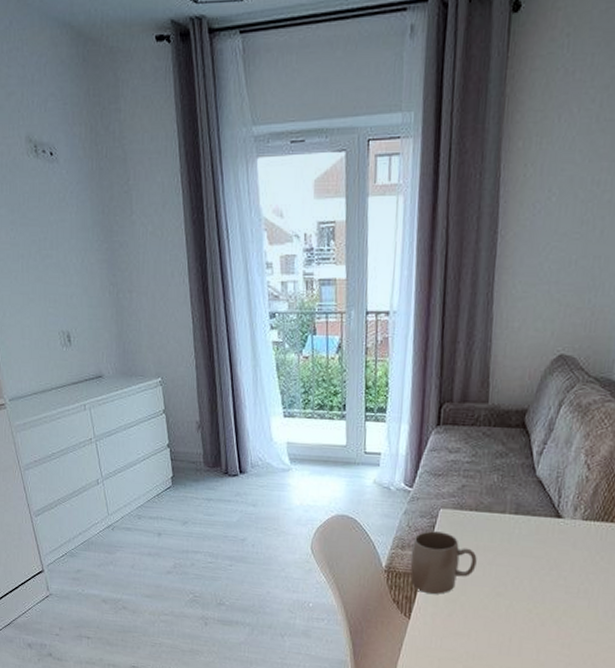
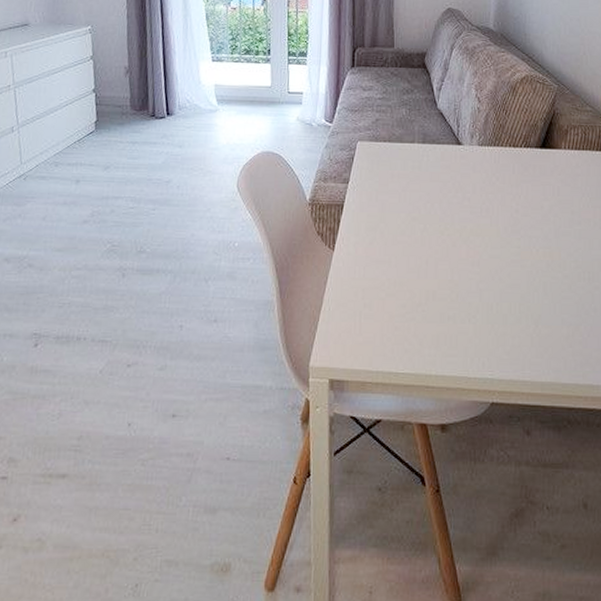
mug: present [410,531,477,594] -> none [332,163,393,223]

